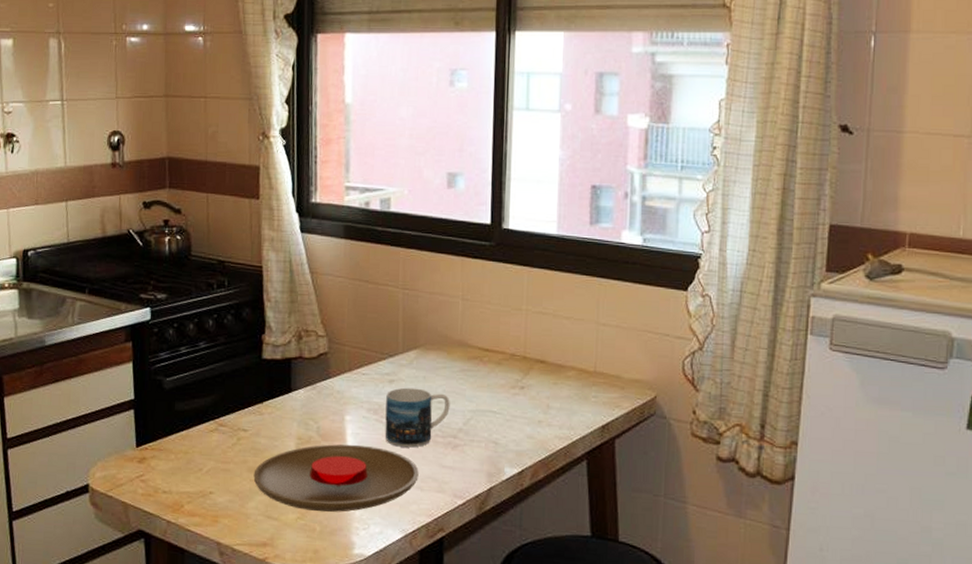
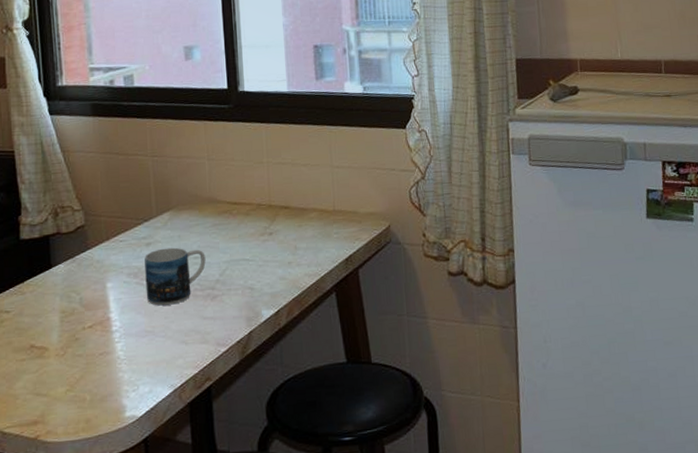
plate: present [253,444,419,513] -> none [19,309,182,382]

